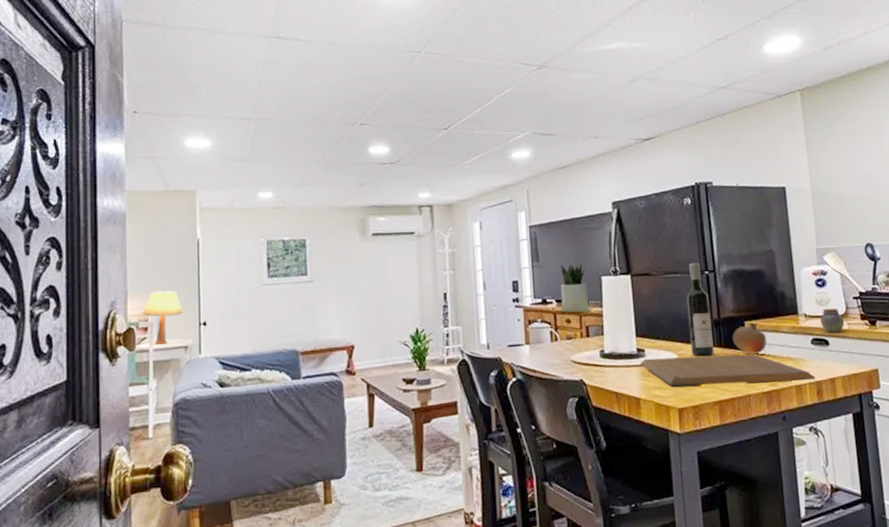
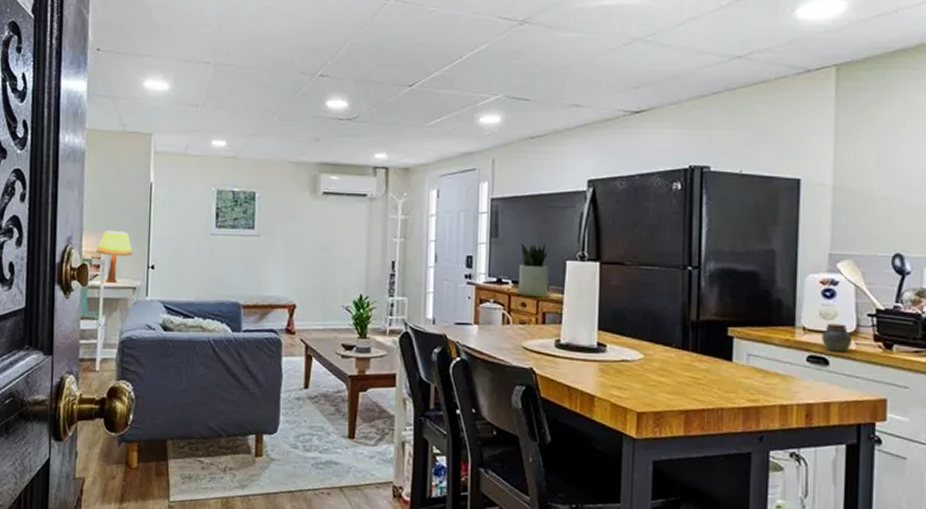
chopping board: present [641,353,816,387] -> none [600,354,807,402]
bottle: present [686,262,714,356] -> none [660,255,689,360]
fruit: present [732,322,767,355] -> none [710,329,752,365]

